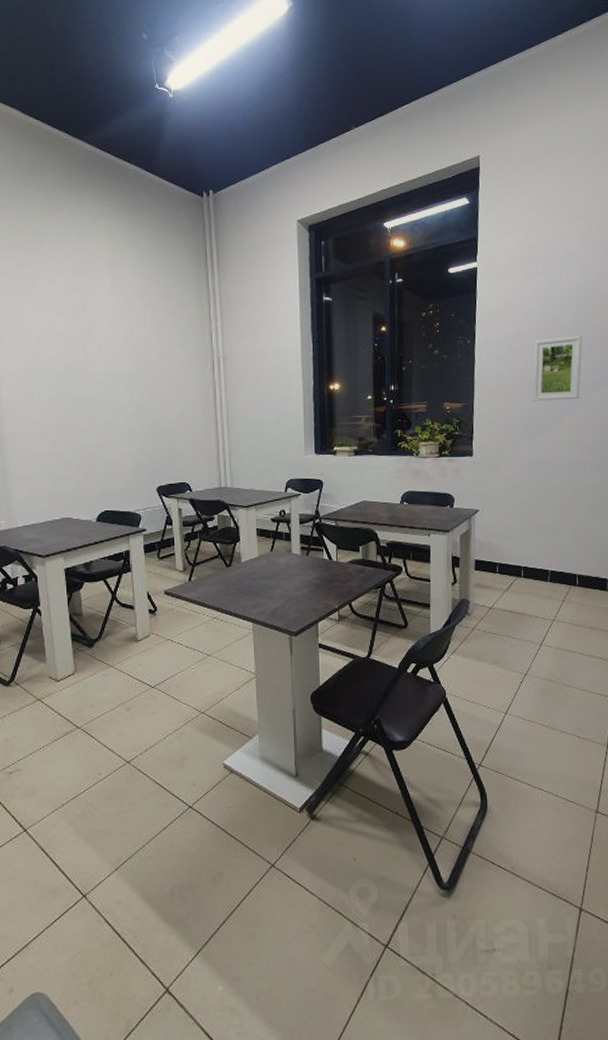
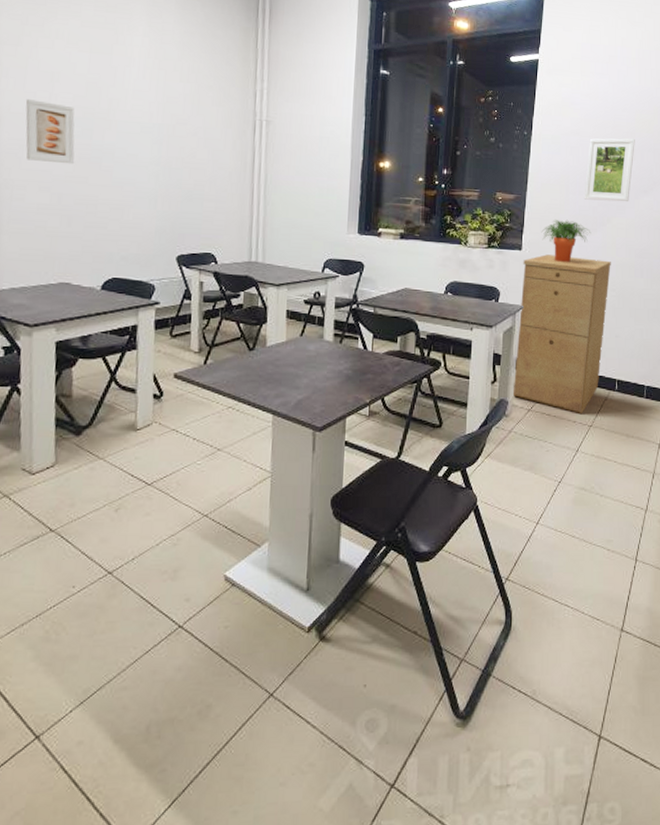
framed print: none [19,361,64,415] -> present [25,99,75,165]
filing cabinet: none [474,458,565,609] -> present [514,254,611,413]
potted plant: none [491,422,542,465] -> present [541,219,591,263]

